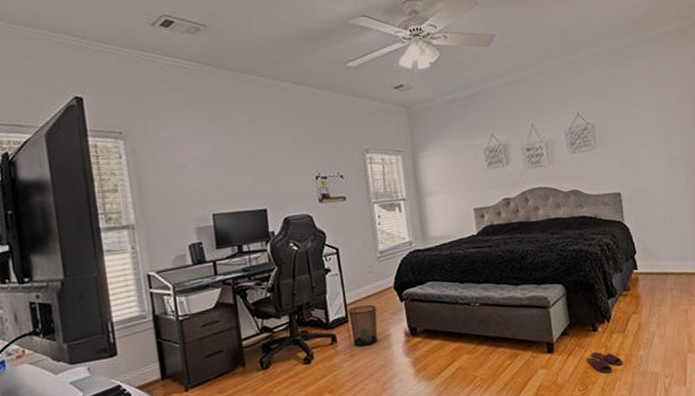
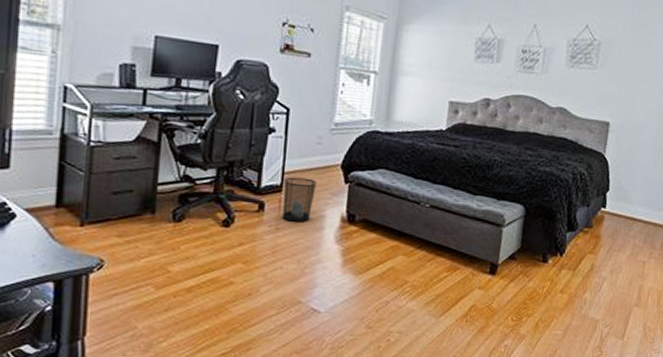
slippers: present [586,352,623,374] -> none [528,284,565,310]

